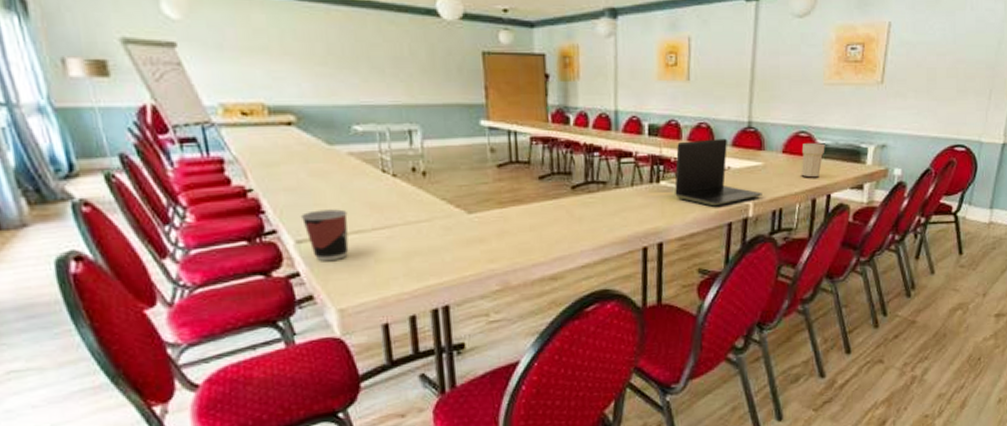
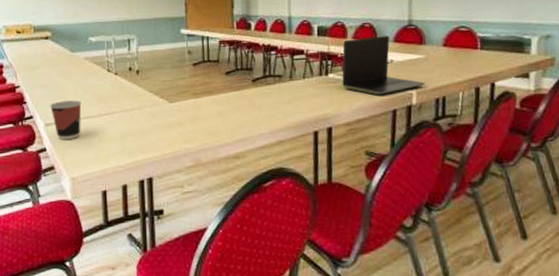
cup: present [801,142,825,179] -> none [462,36,486,69]

